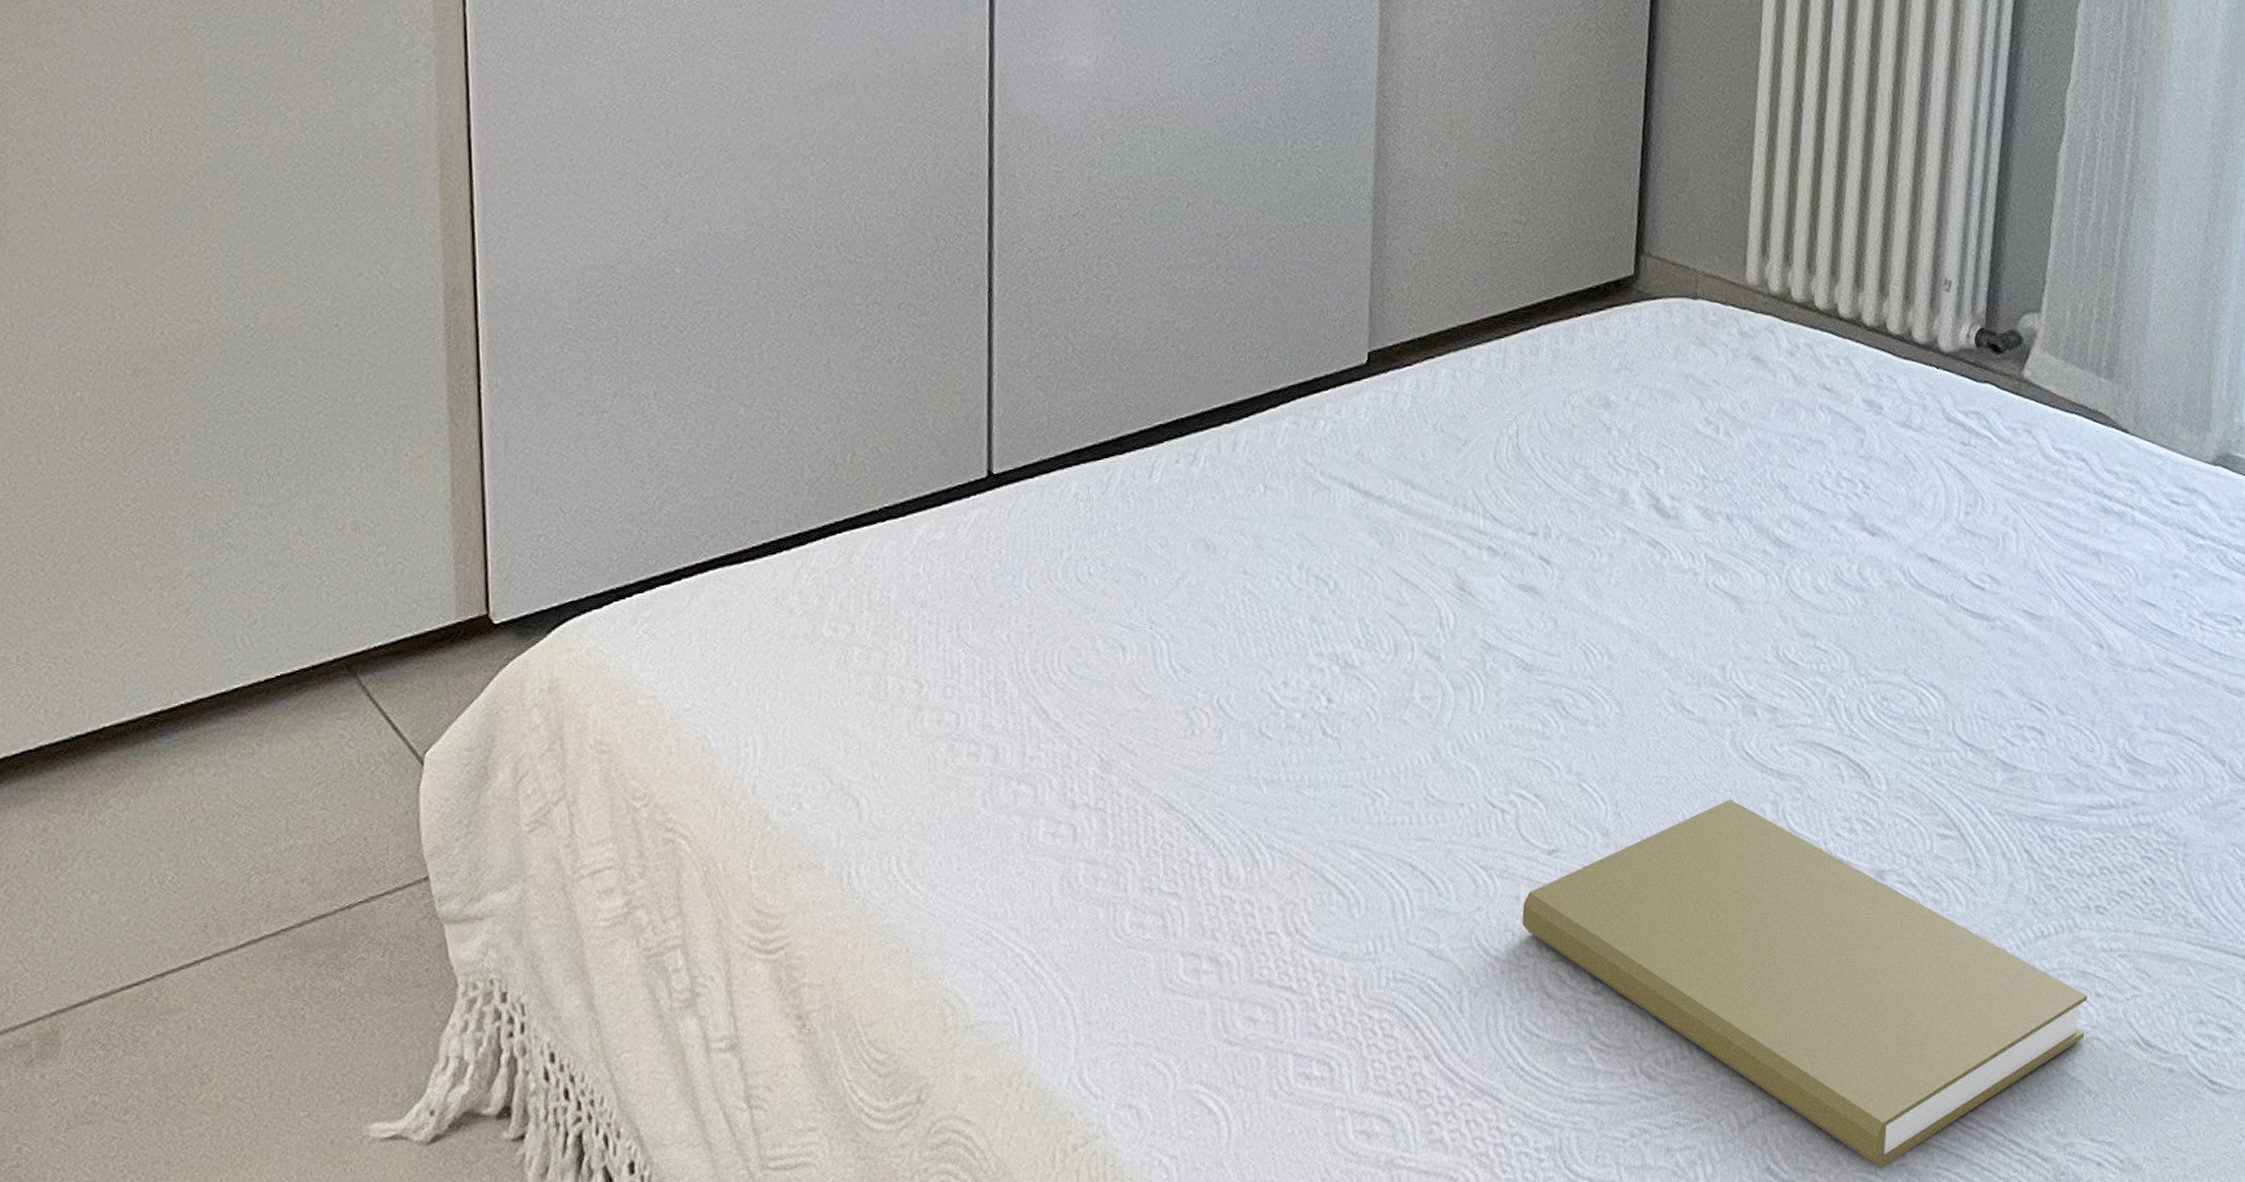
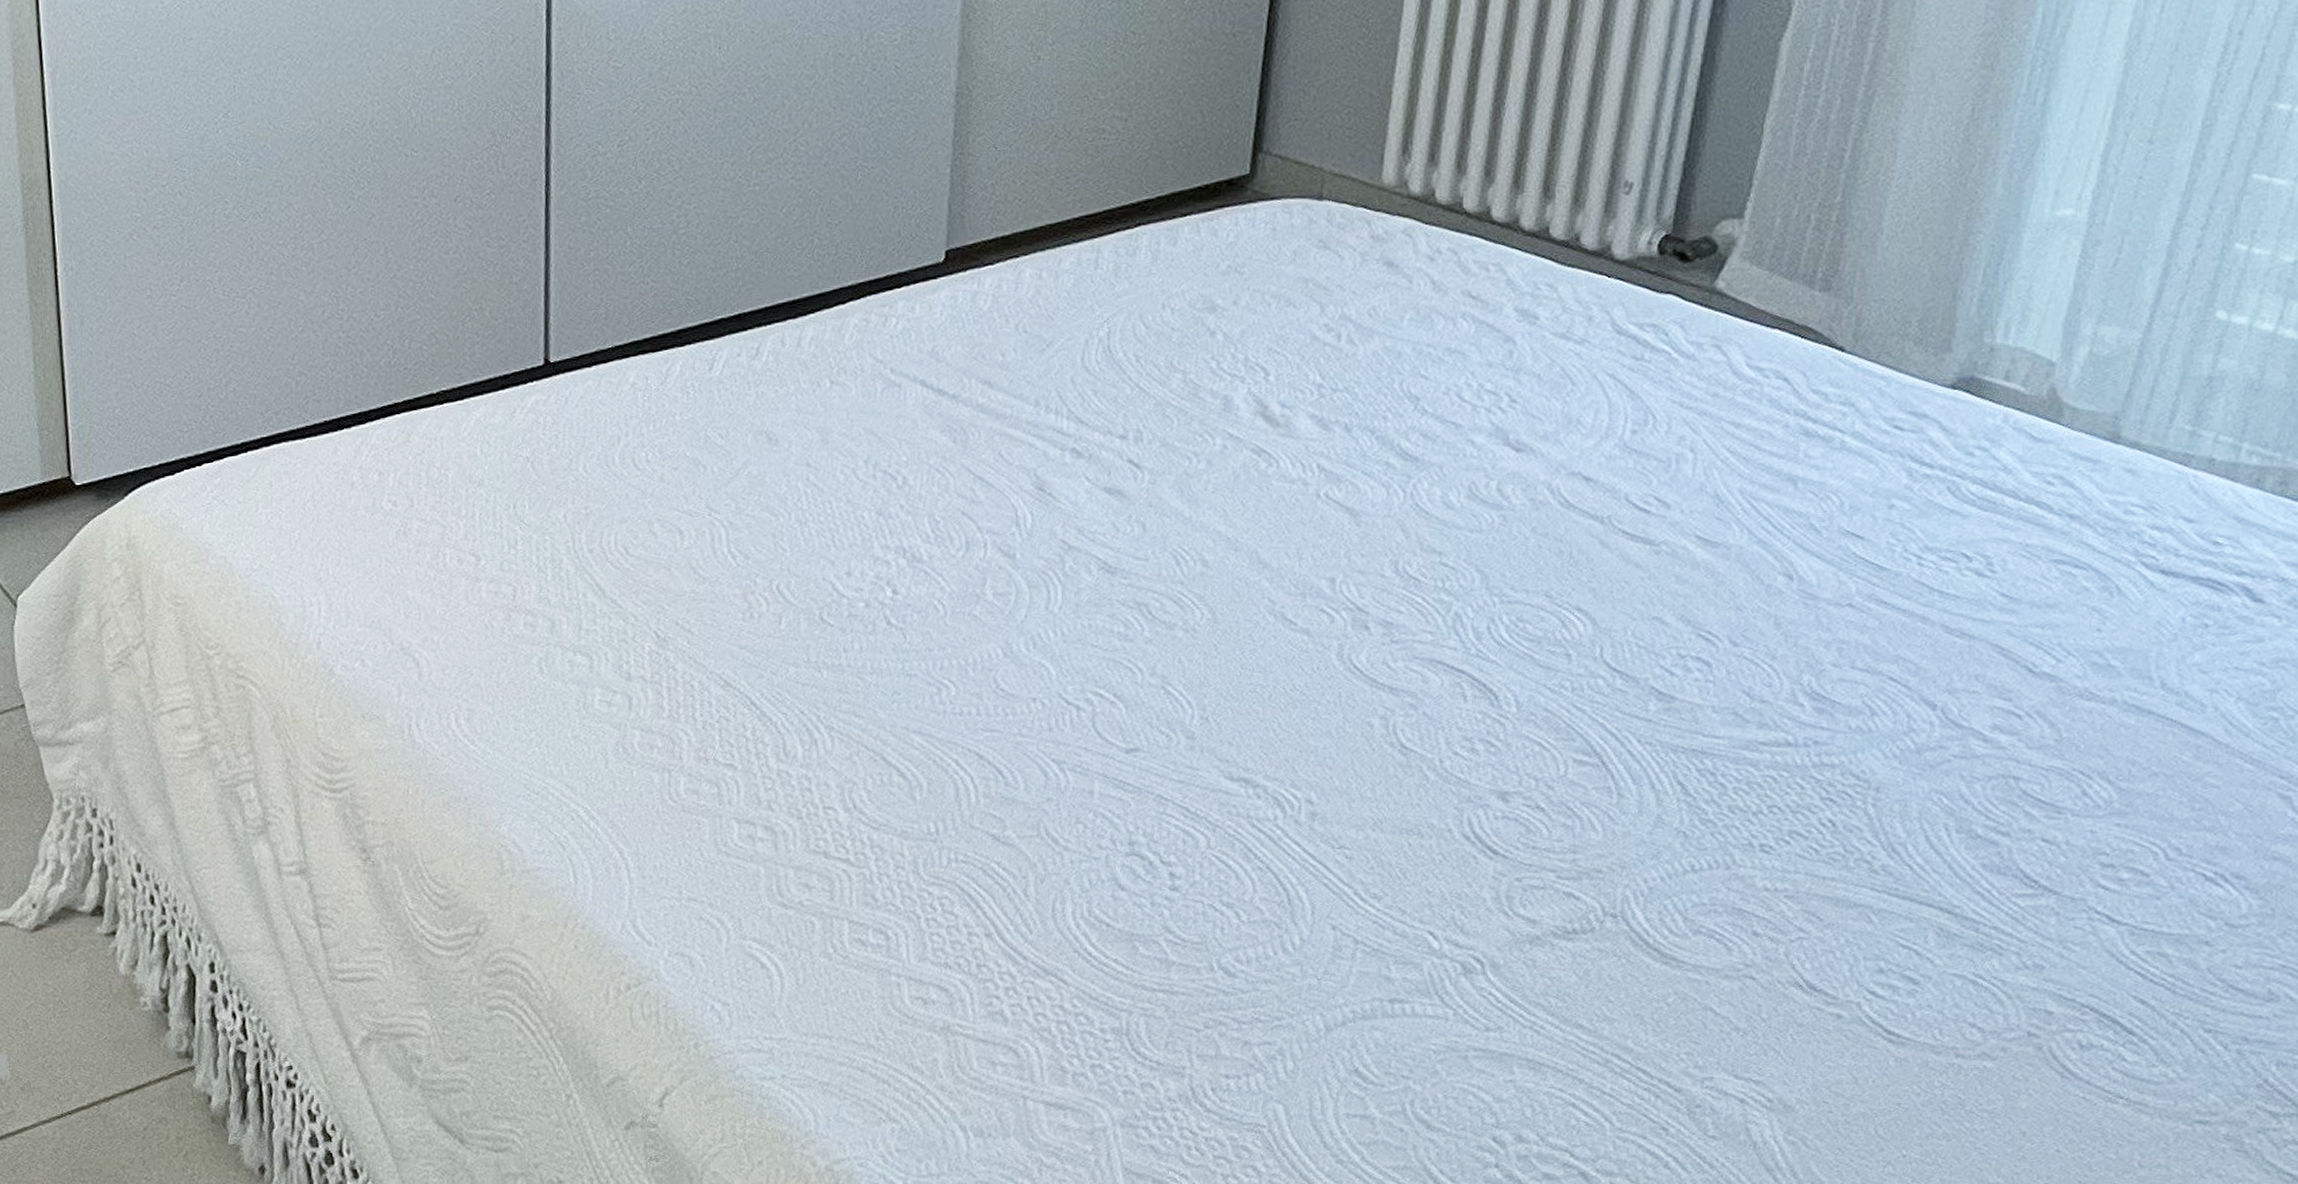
book: present [1522,798,2088,1169] -> none [1095,710,1743,1082]

